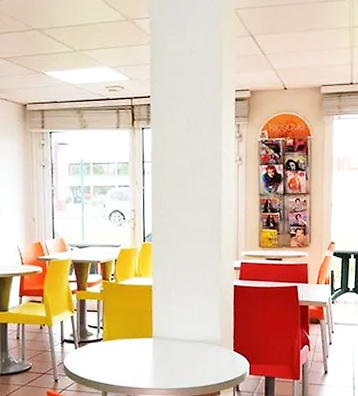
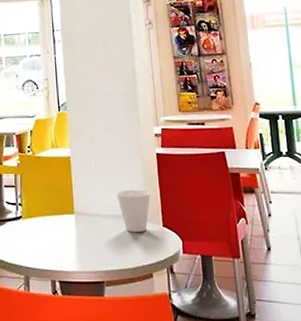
cup: none [193,317,225,356] -> present [116,189,151,233]

